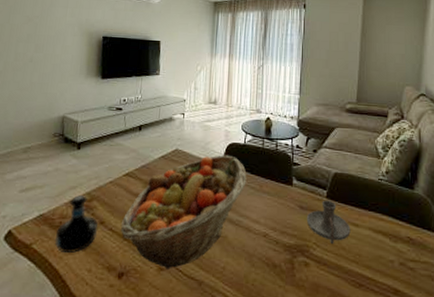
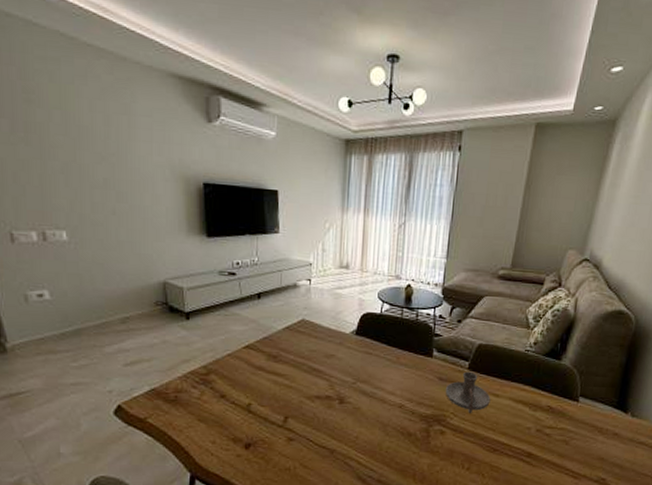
tequila bottle: present [54,194,98,254] -> none [171,367,219,427]
fruit basket: present [120,155,247,269] -> none [243,325,383,440]

